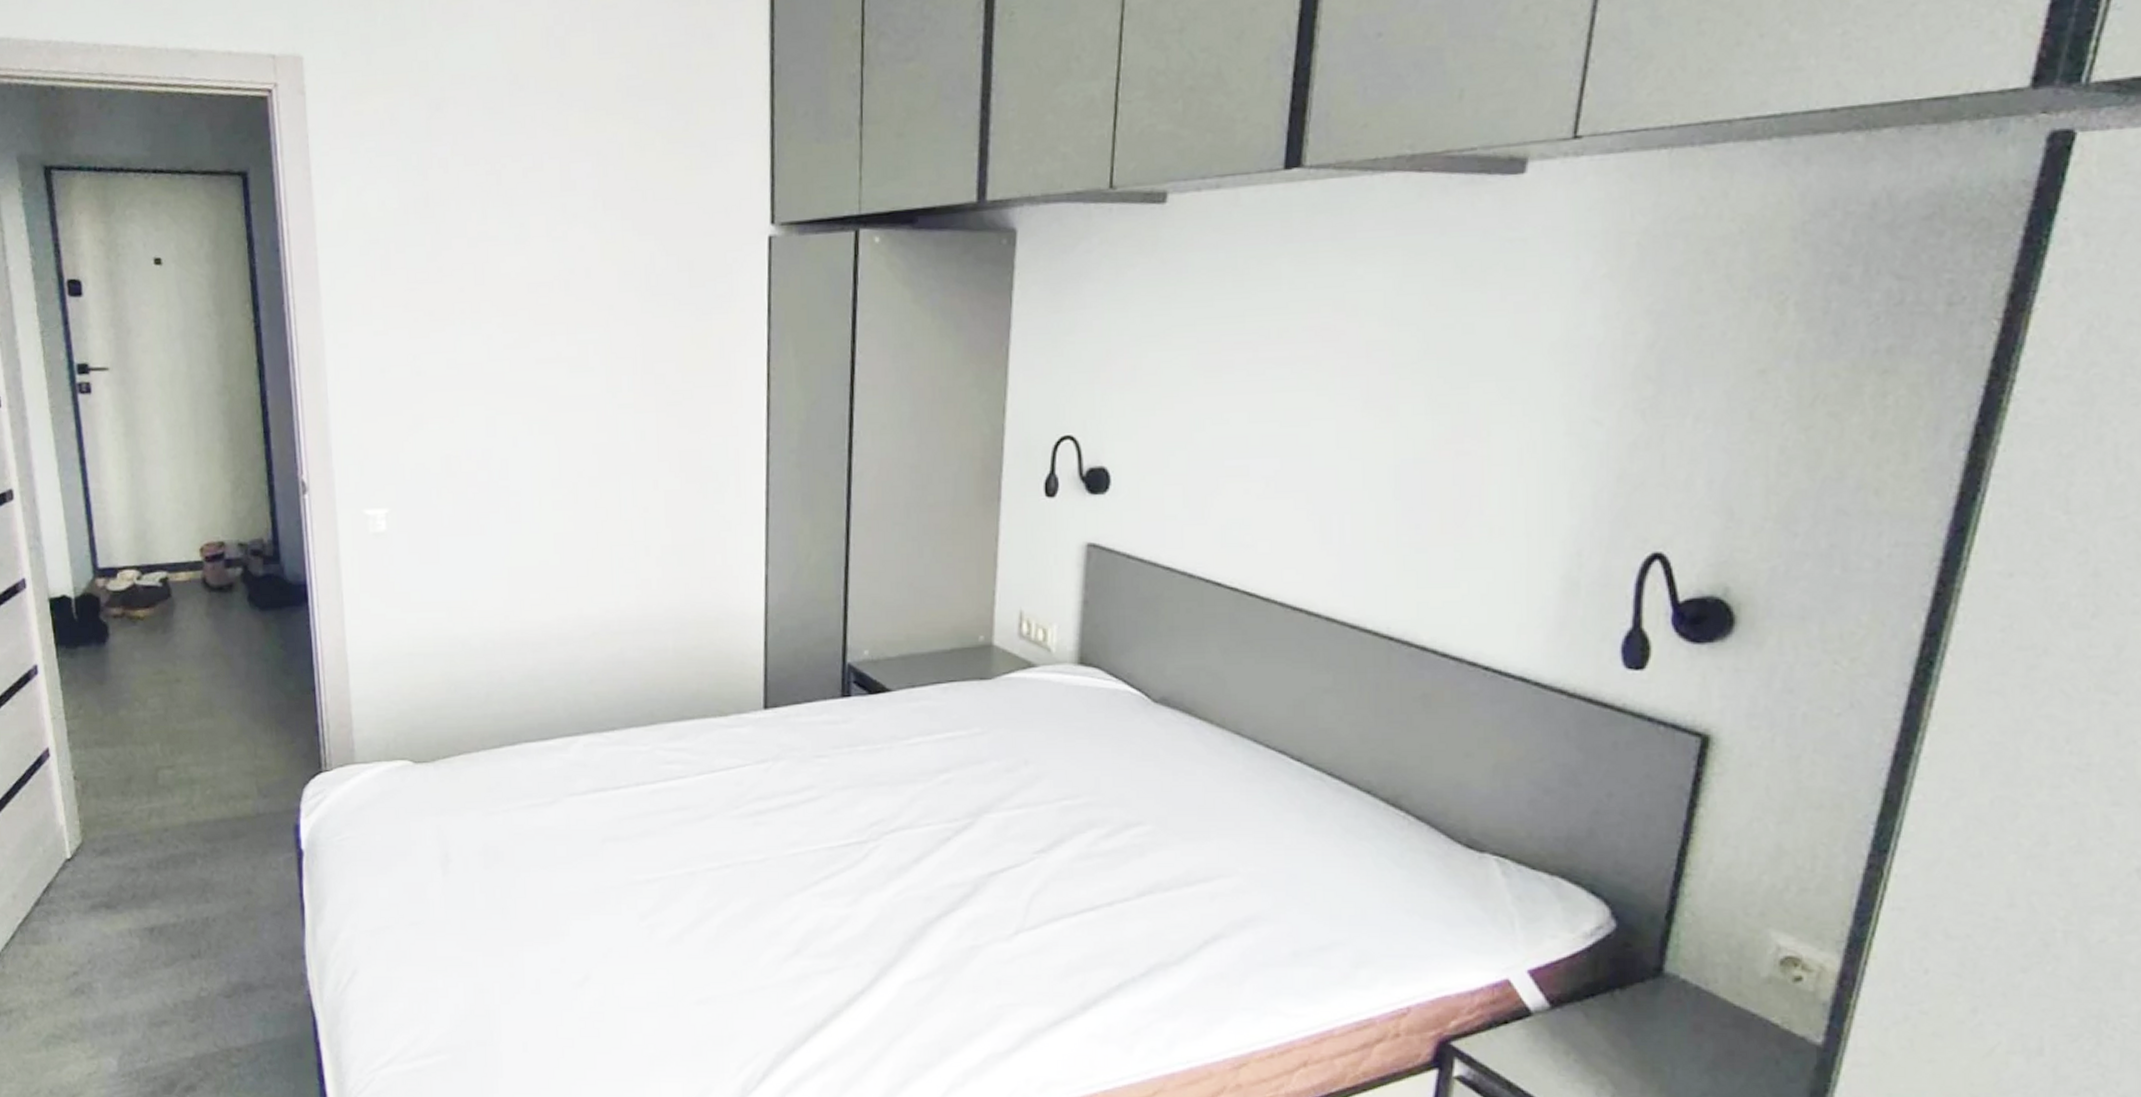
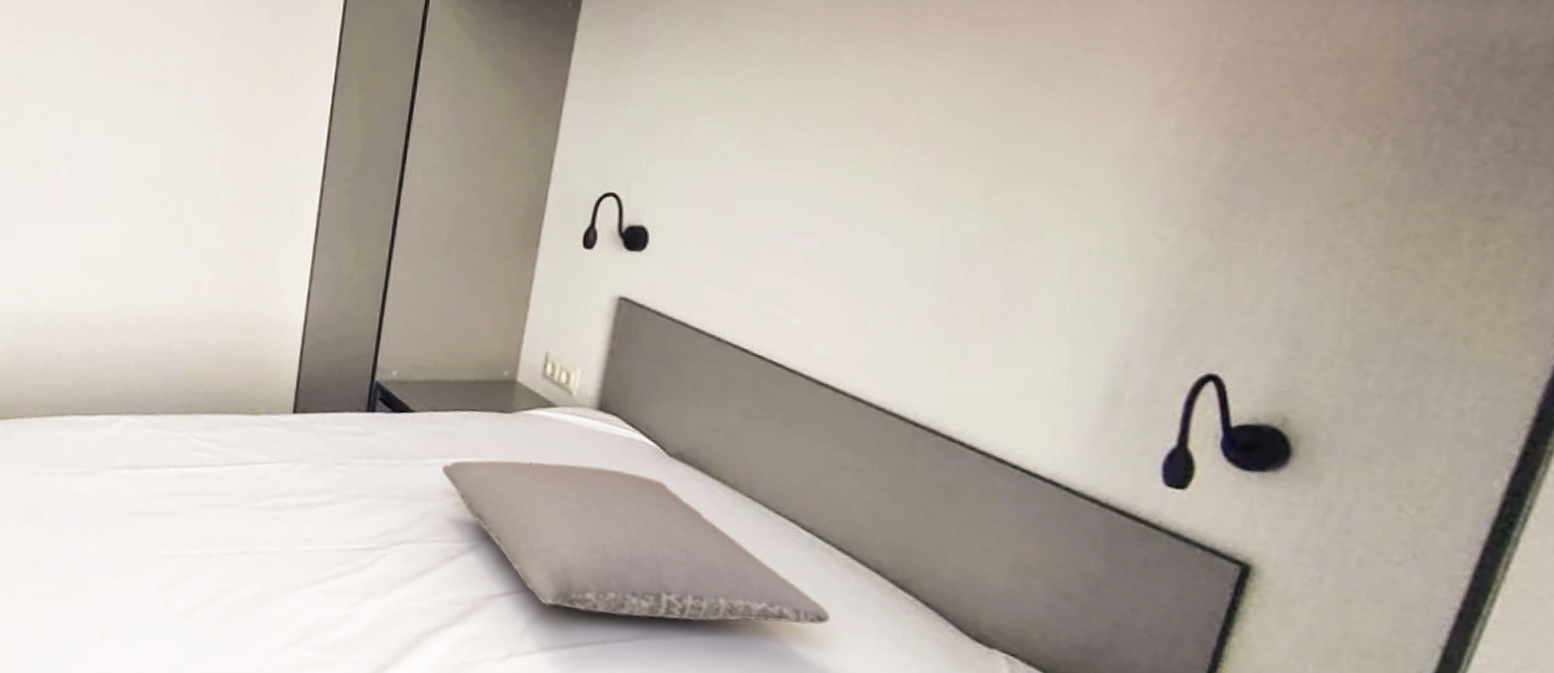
pillow: none [926,723,1328,875] -> present [441,460,830,625]

